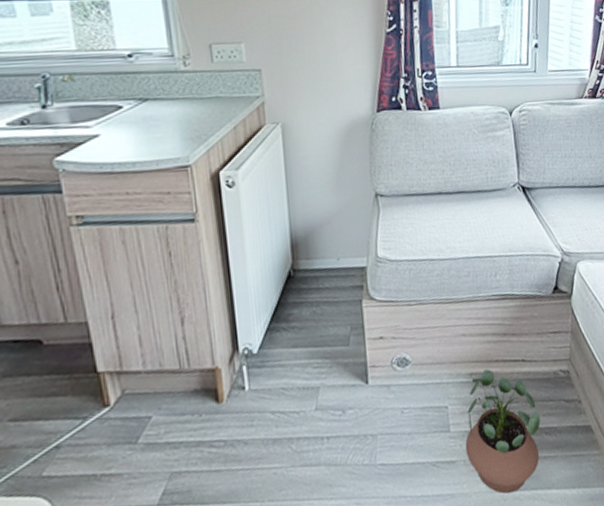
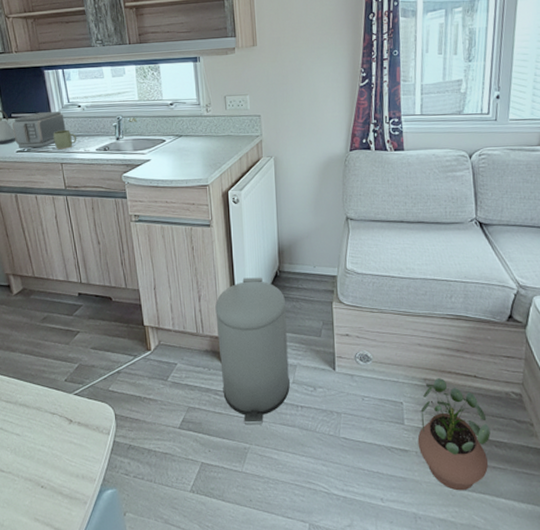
pedal bin: none [205,281,312,479] -> present [215,277,290,425]

